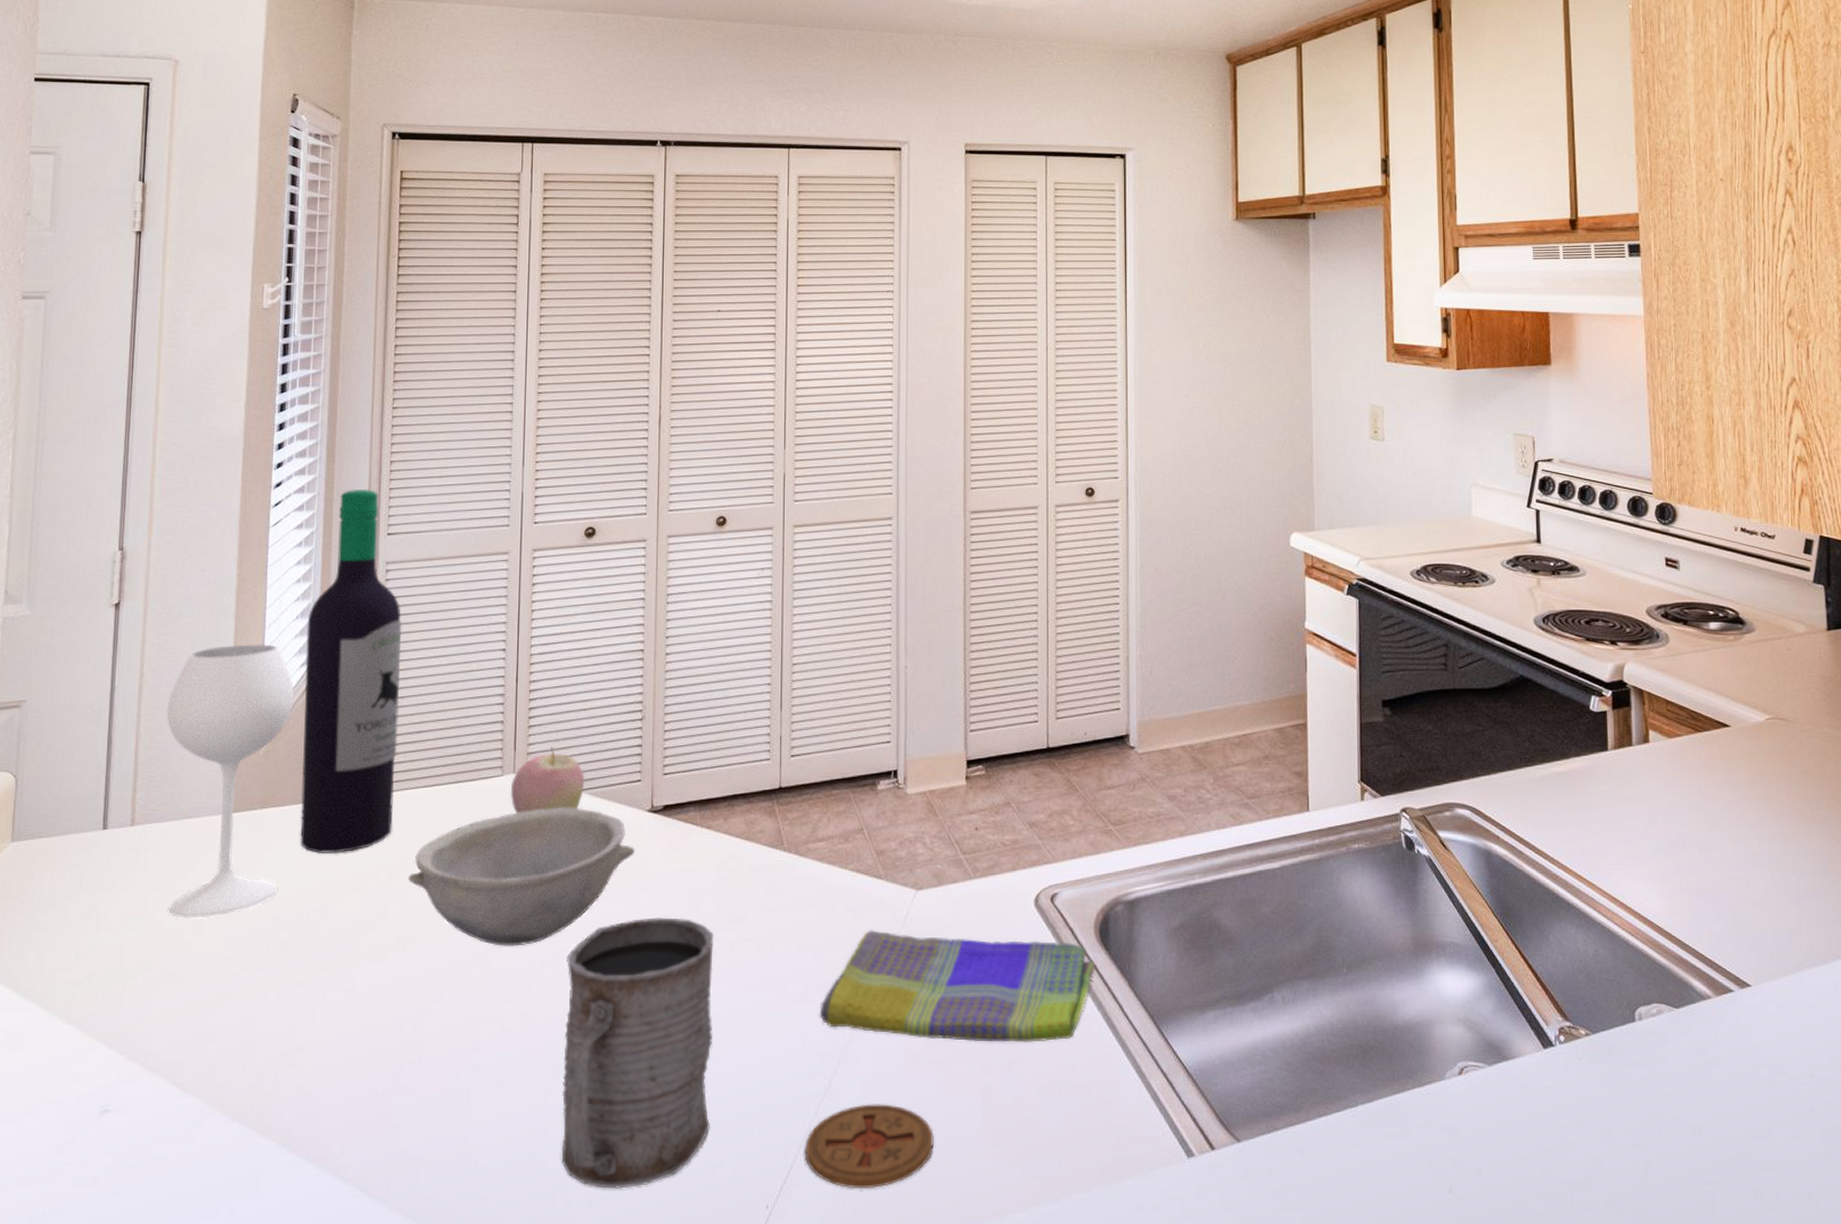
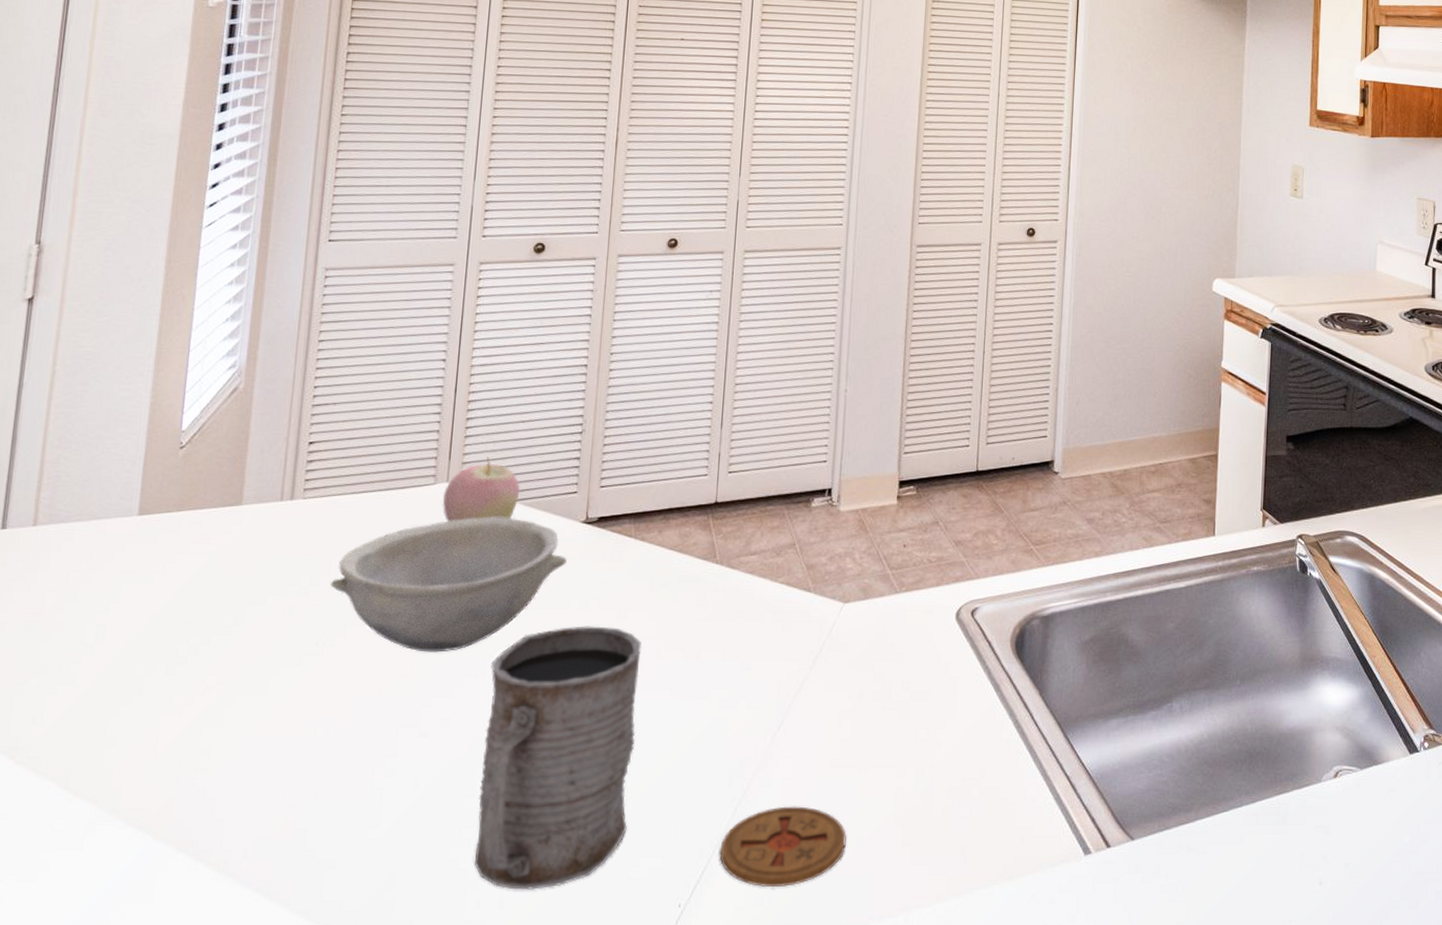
wine bottle: present [166,488,402,918] -> none [68,194,339,621]
dish towel: present [819,930,1096,1042] -> none [742,640,1010,748]

